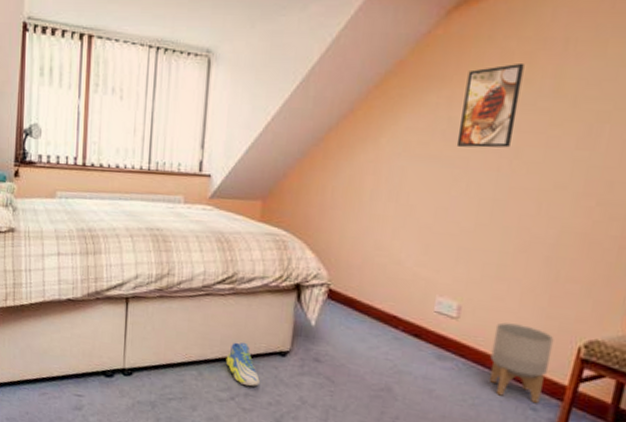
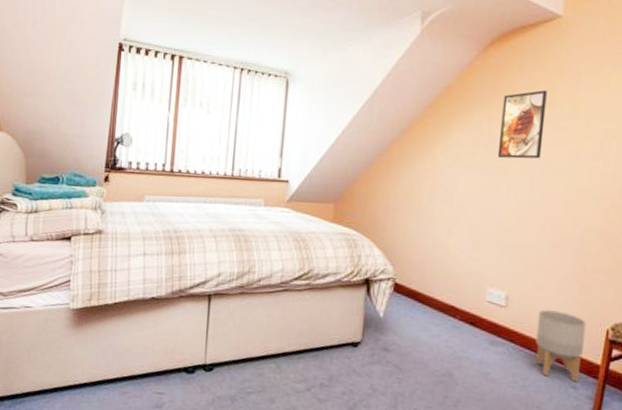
sneaker: present [226,342,260,386] -> none [302,334,334,377]

